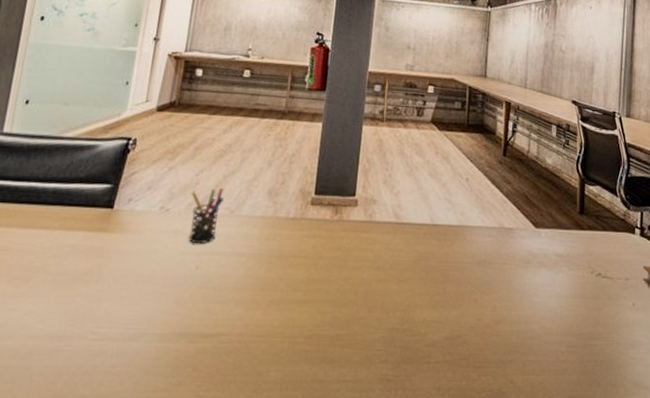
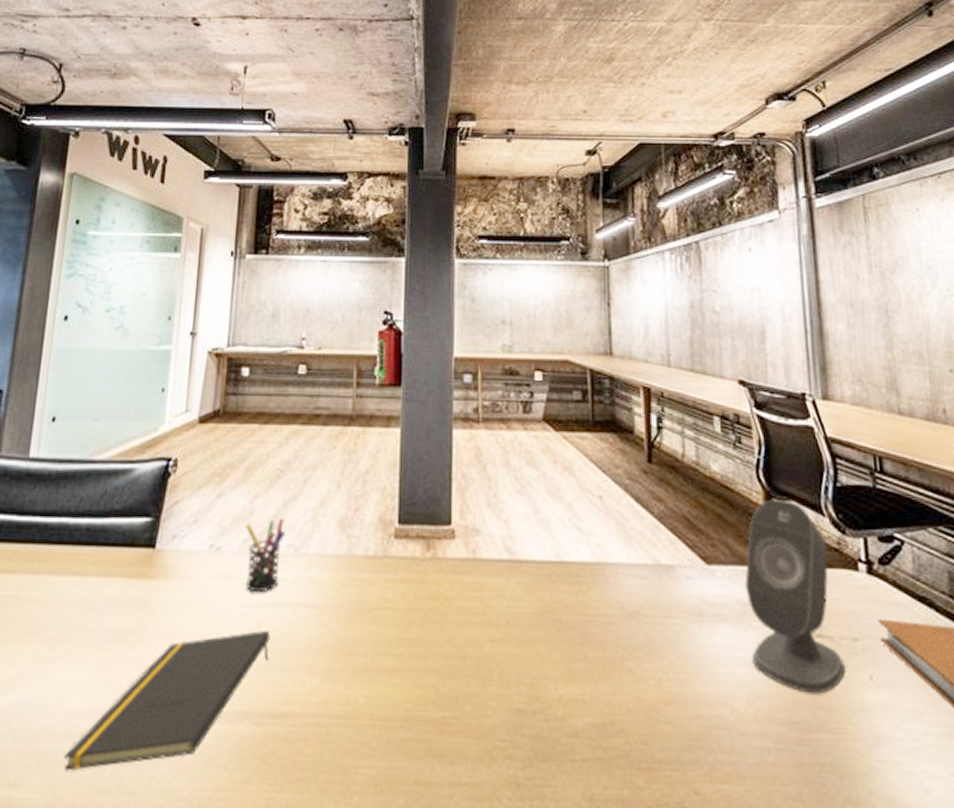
notepad: none [24,272,207,381] -> present [64,629,271,771]
speaker: none [559,184,618,315] -> present [744,499,846,694]

